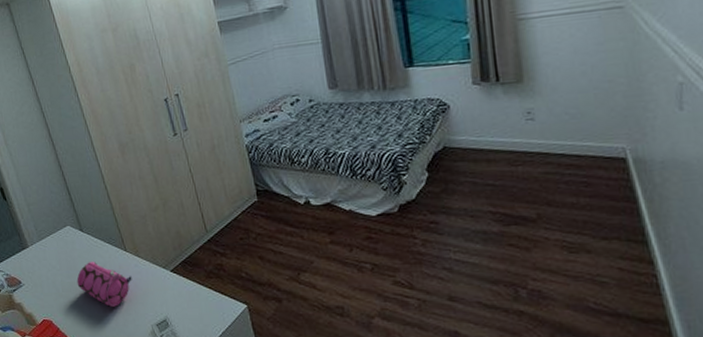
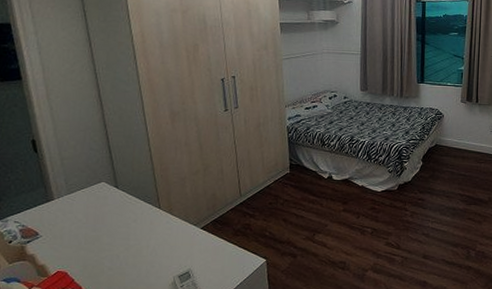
pencil case: present [76,262,132,307] -> none [102,217,162,259]

